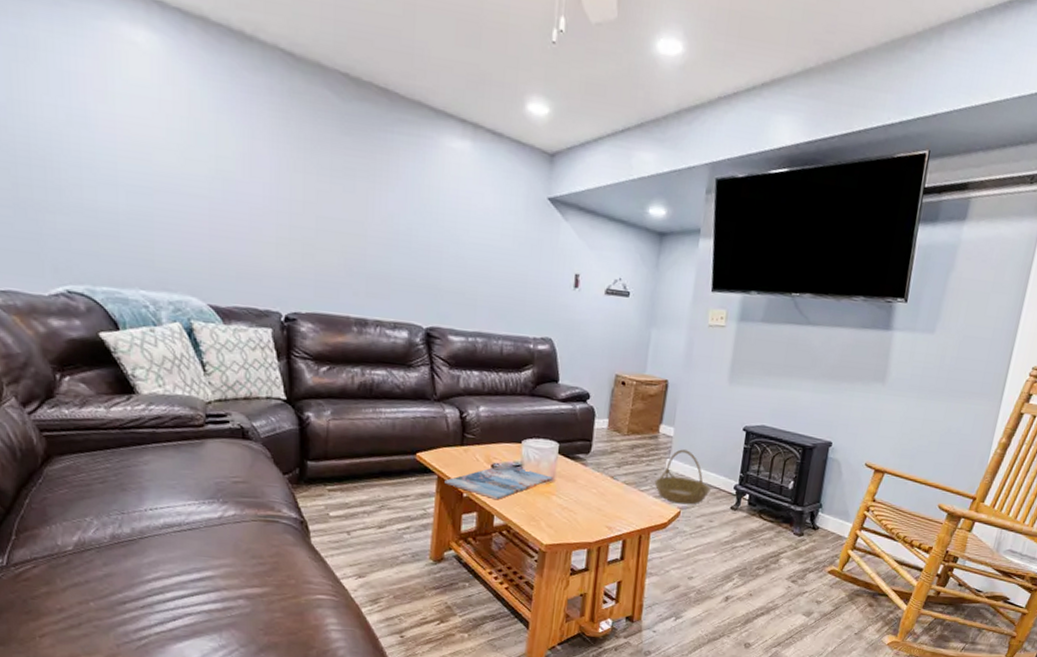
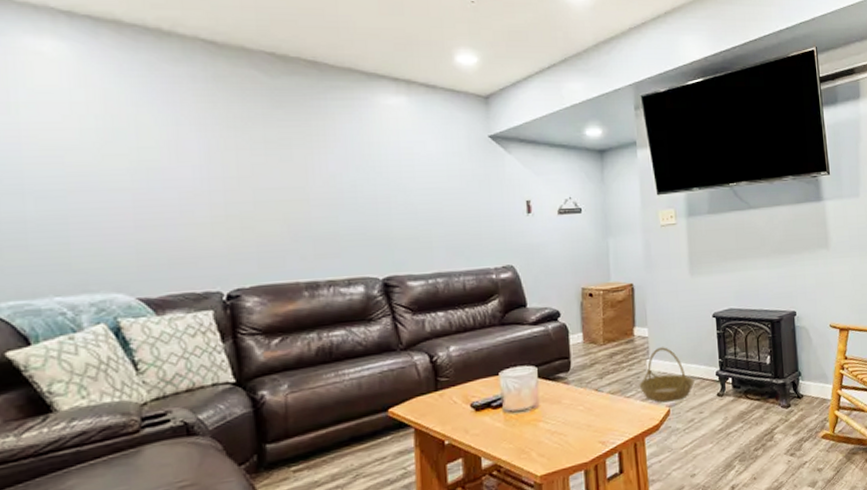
magazine: present [445,464,553,500] -> none [423,400,537,441]

